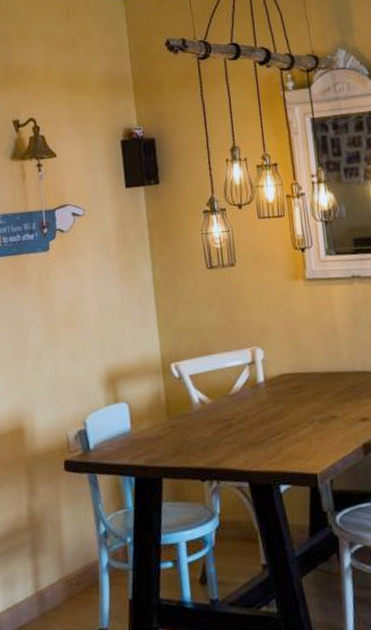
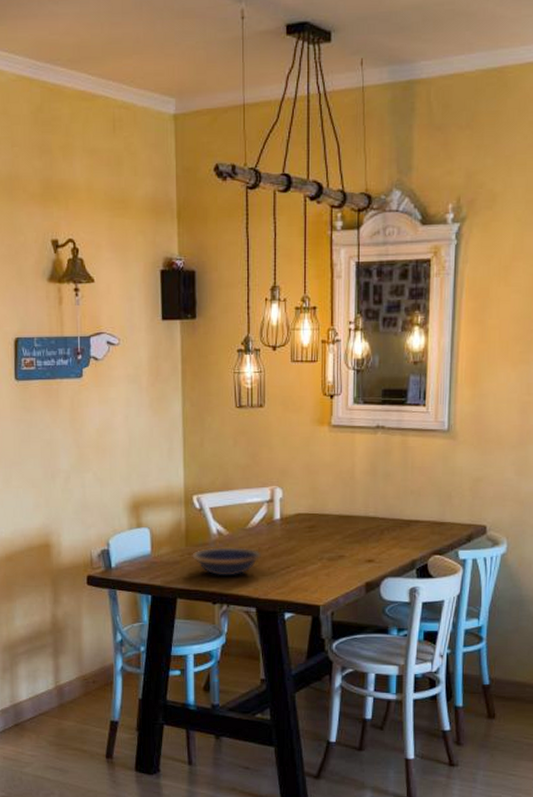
bowl: none [174,415,250,450] -> present [192,547,262,576]

